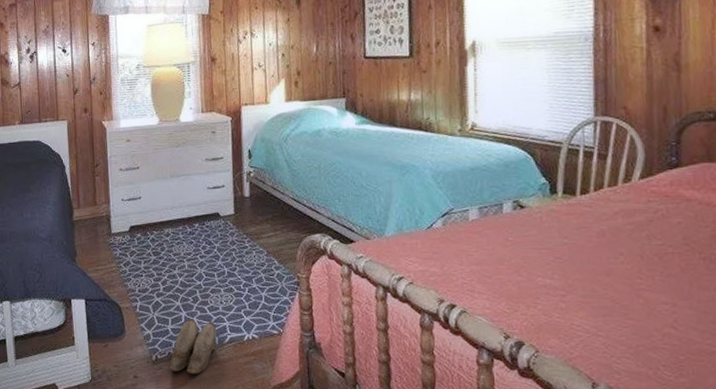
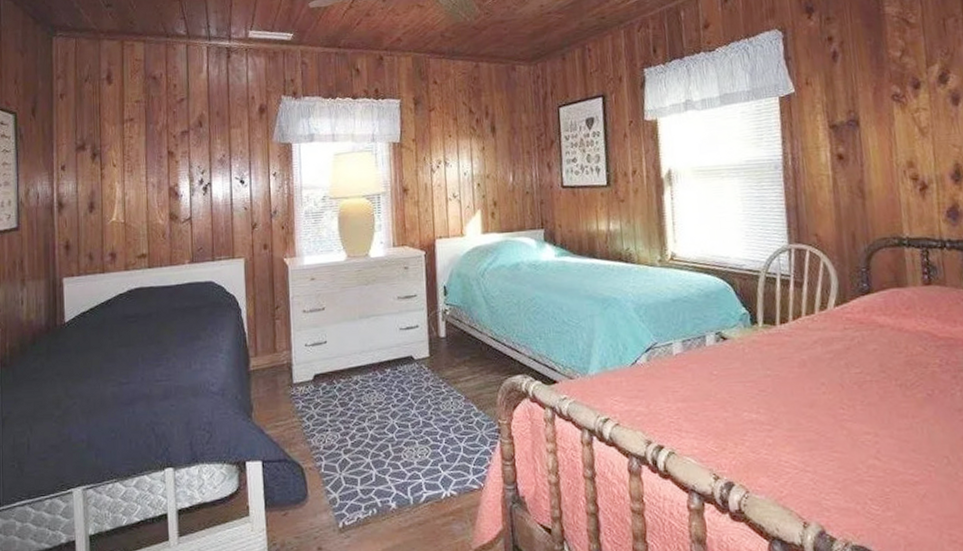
slippers: present [169,319,217,375] -> none [358,477,411,542]

